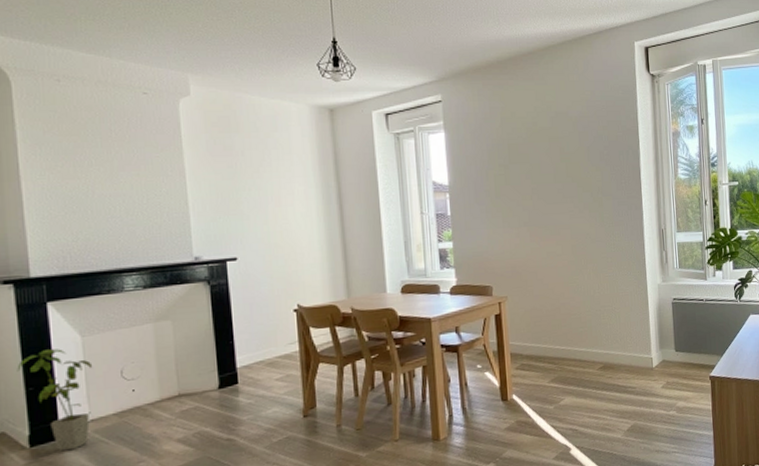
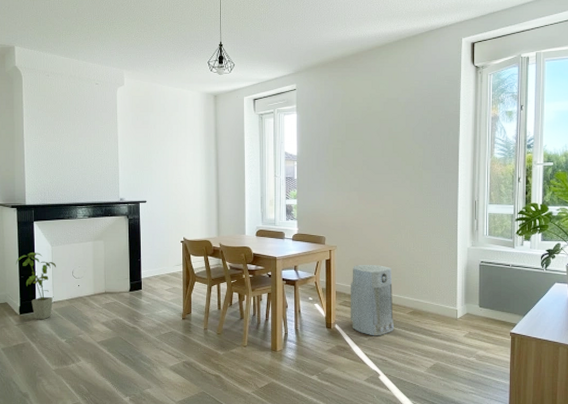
air purifier: none [528,314,584,403] -> present [351,264,395,336]

